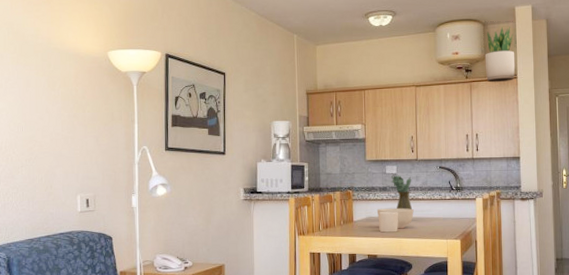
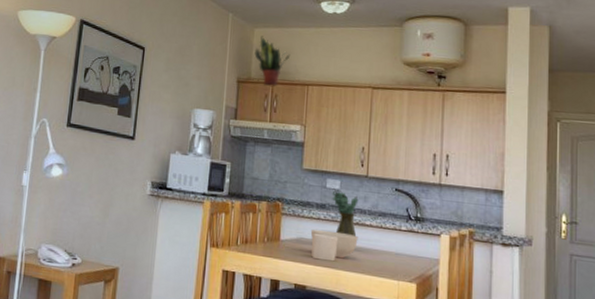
potted plant: none [318,51,348,95] -> present [254,36,291,87]
planter: present [485,26,515,83] -> none [464,29,505,96]

